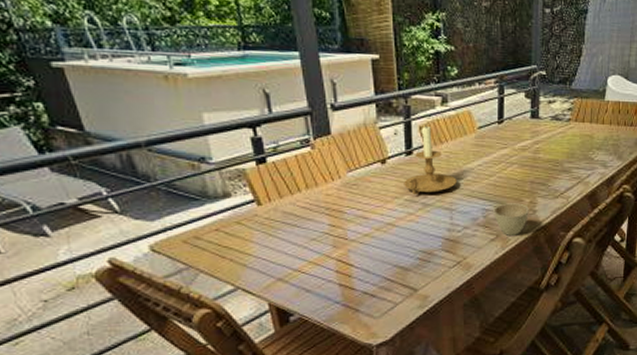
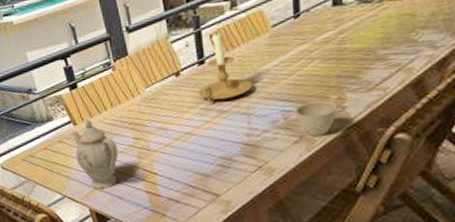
teapot: none [253,199,310,280] -> present [70,119,119,189]

